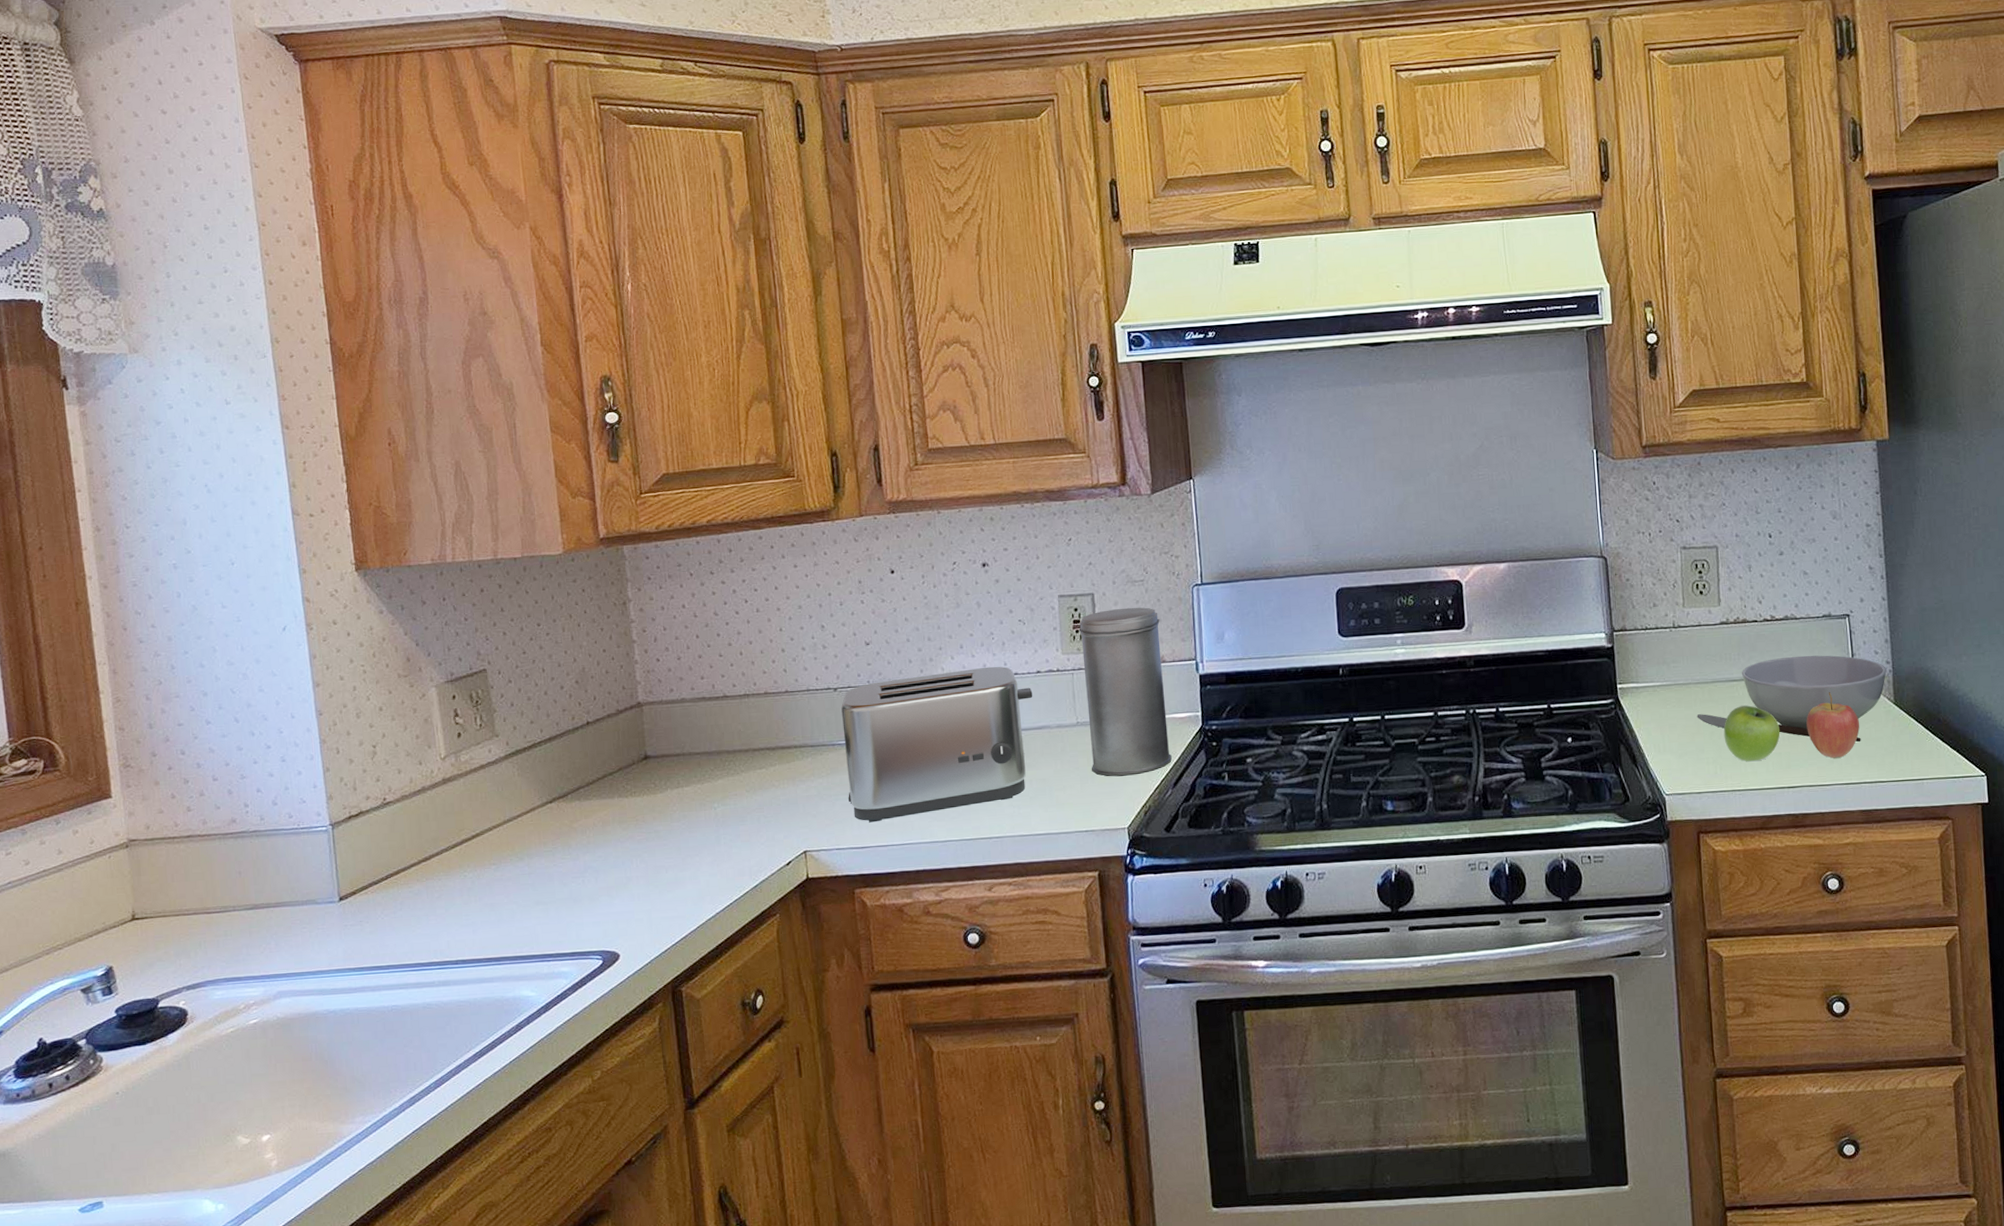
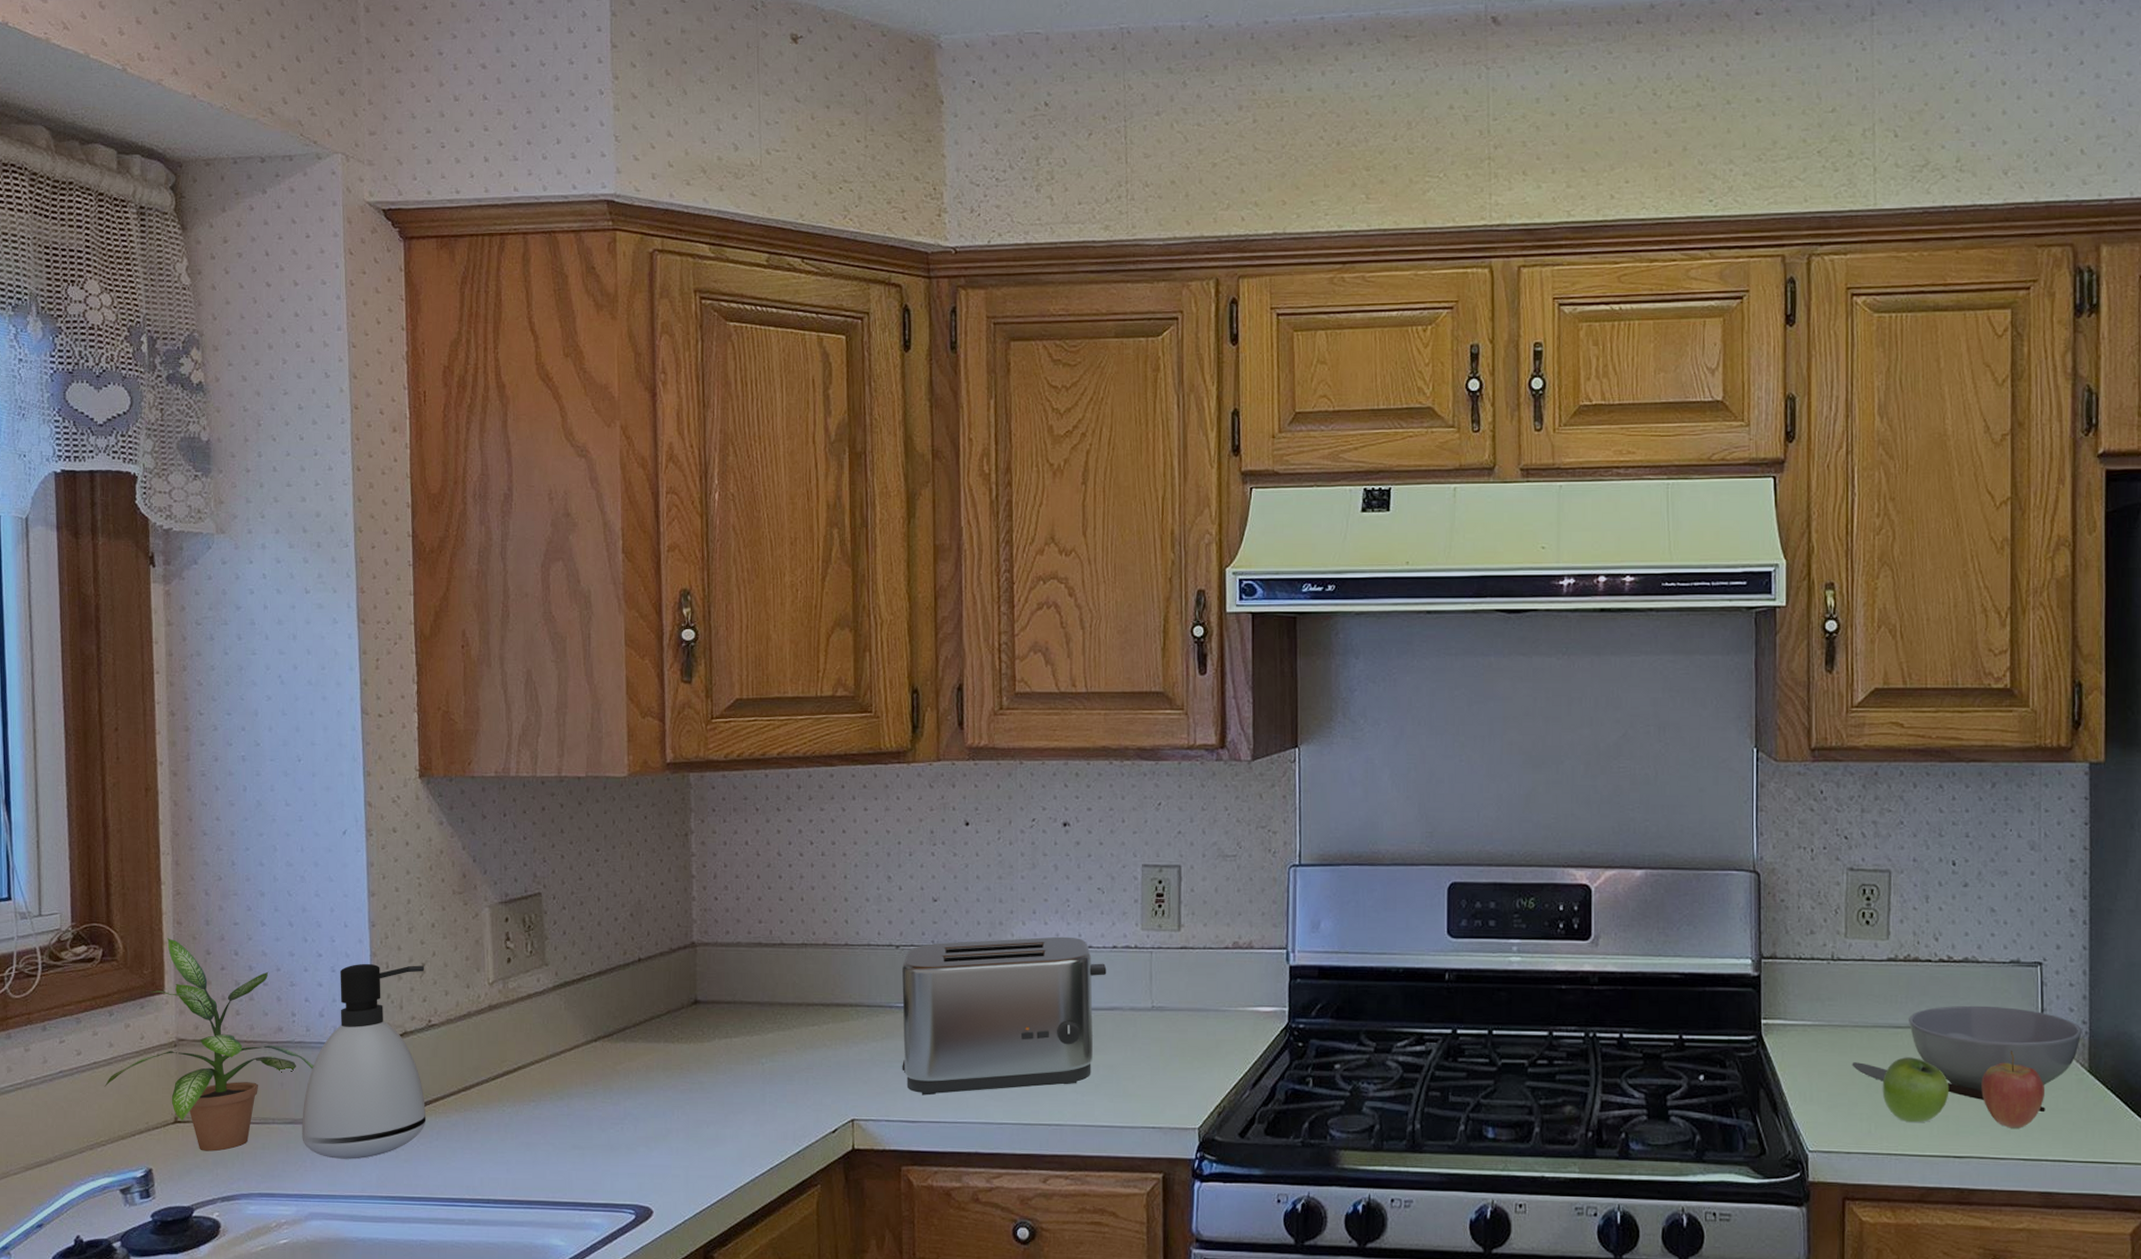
potted plant: none [56,744,271,944] -> present [104,938,314,1152]
soap dispenser: none [262,747,389,938] -> present [302,963,426,1159]
canister: present [1079,607,1172,777] -> none [1161,884,1252,1071]

